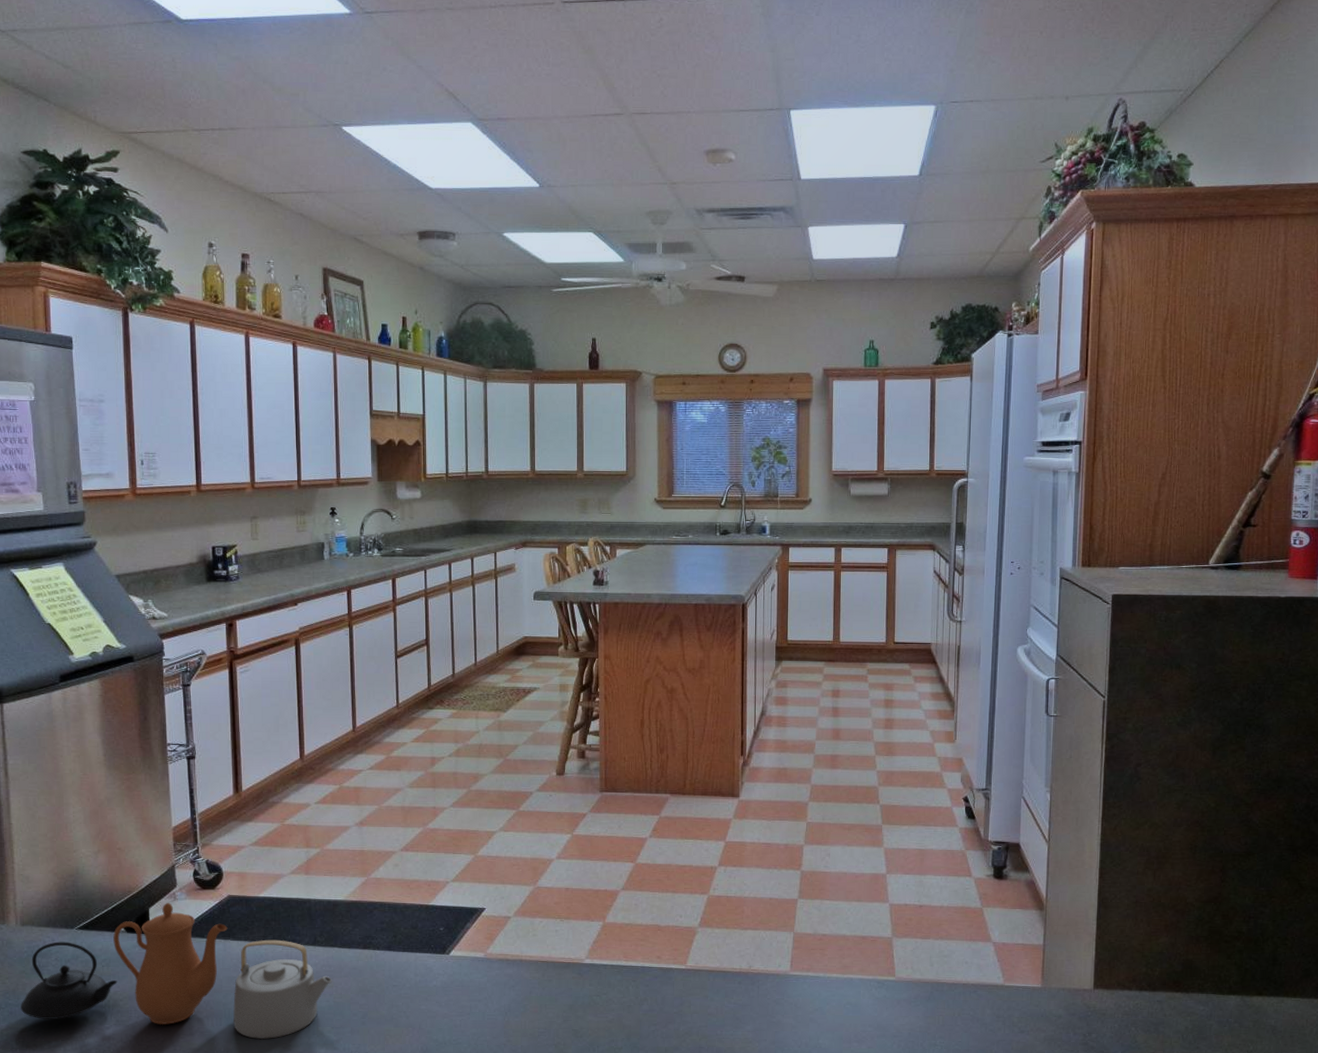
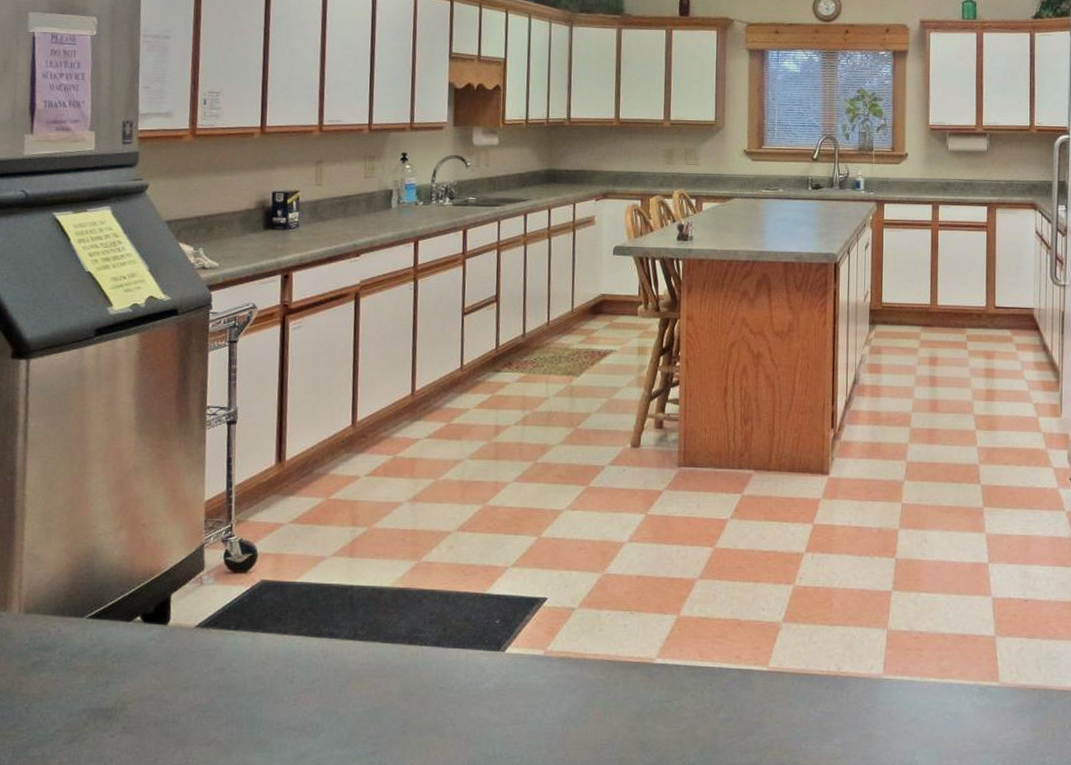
teapot: present [21,903,332,1040] -> none [14,588,372,752]

